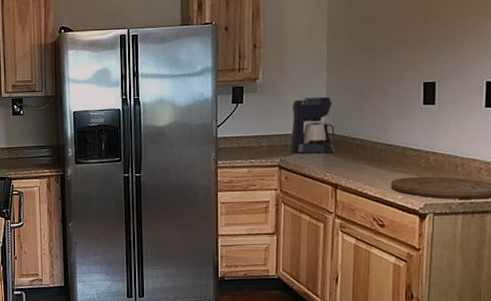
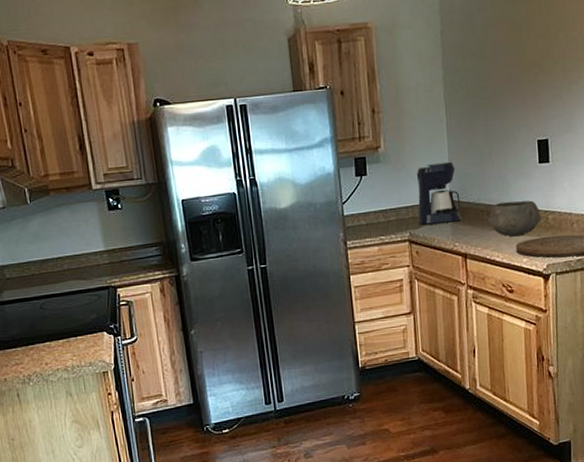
bowl: none [363,139,421,173] -> present [488,200,541,237]

